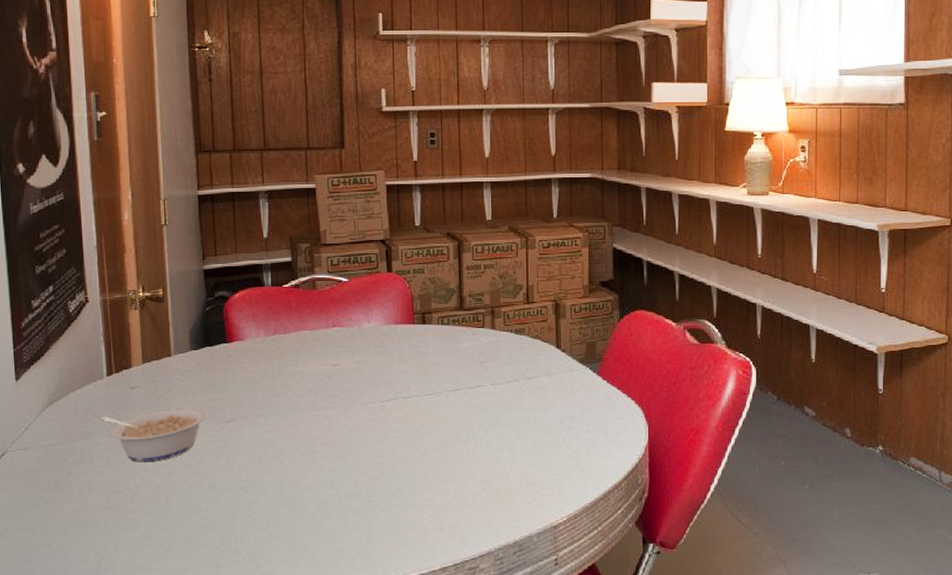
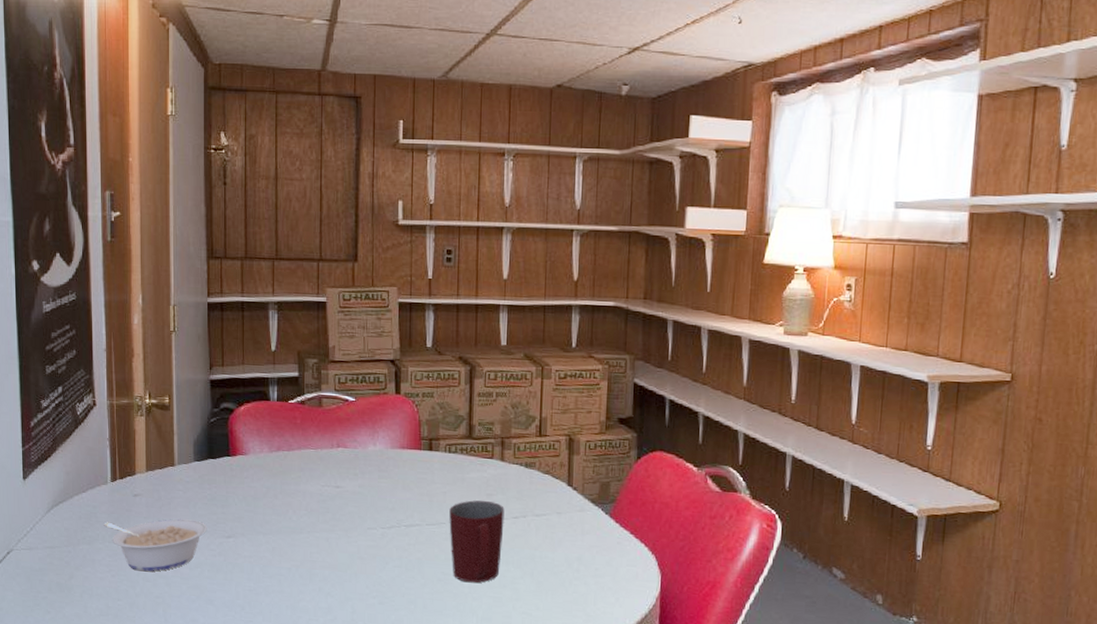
mug: none [445,367,498,448] -> present [449,500,505,583]

